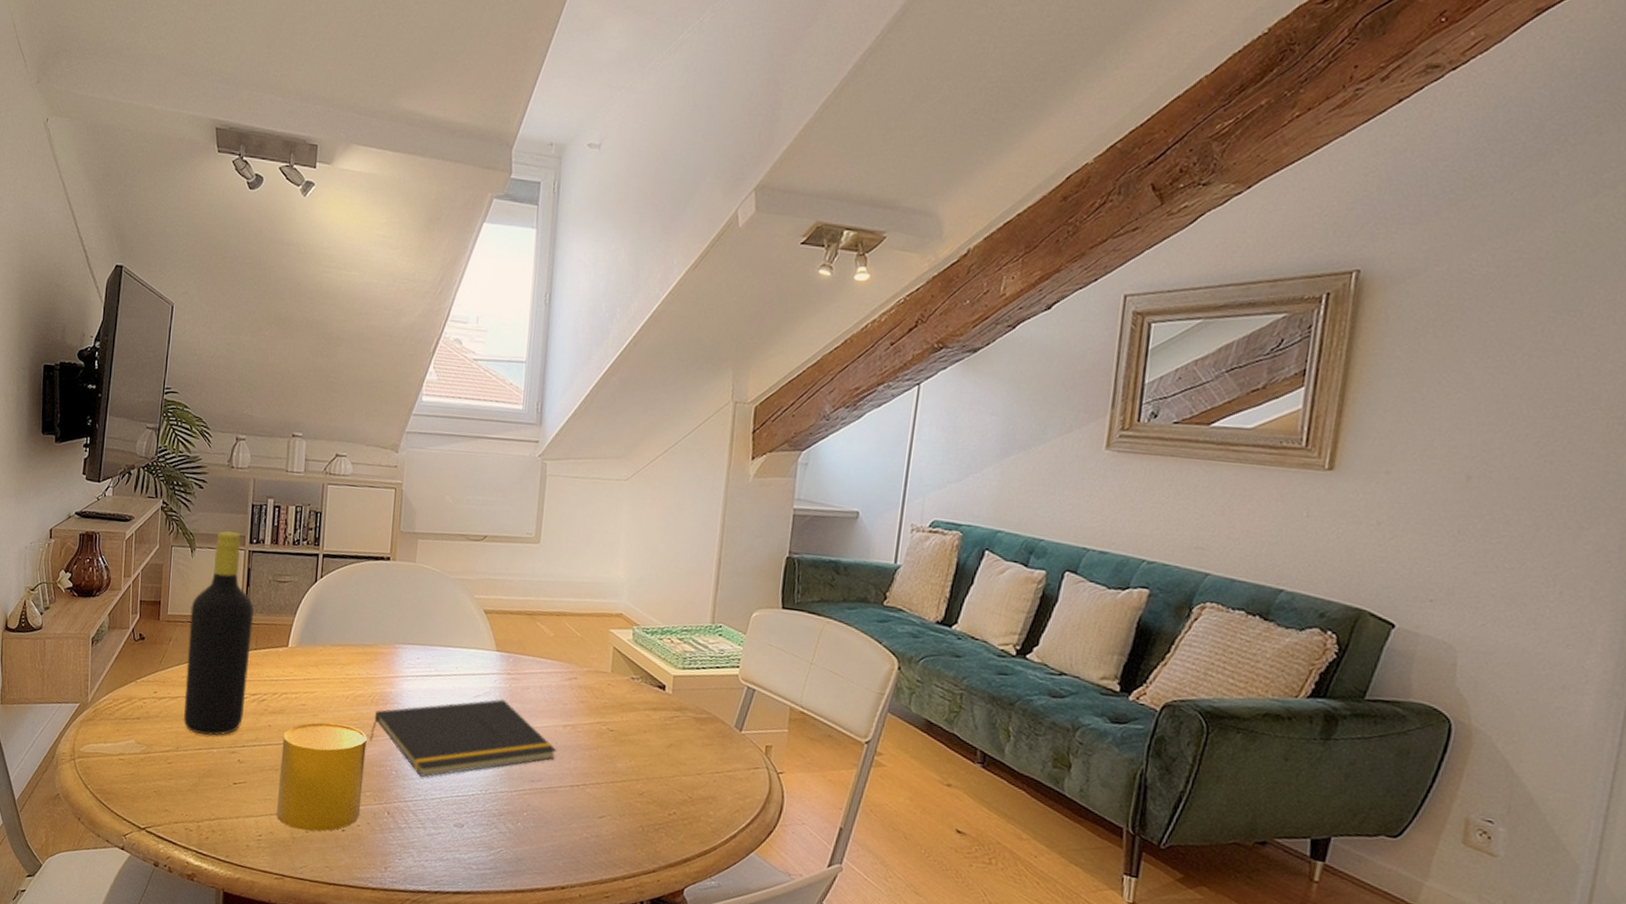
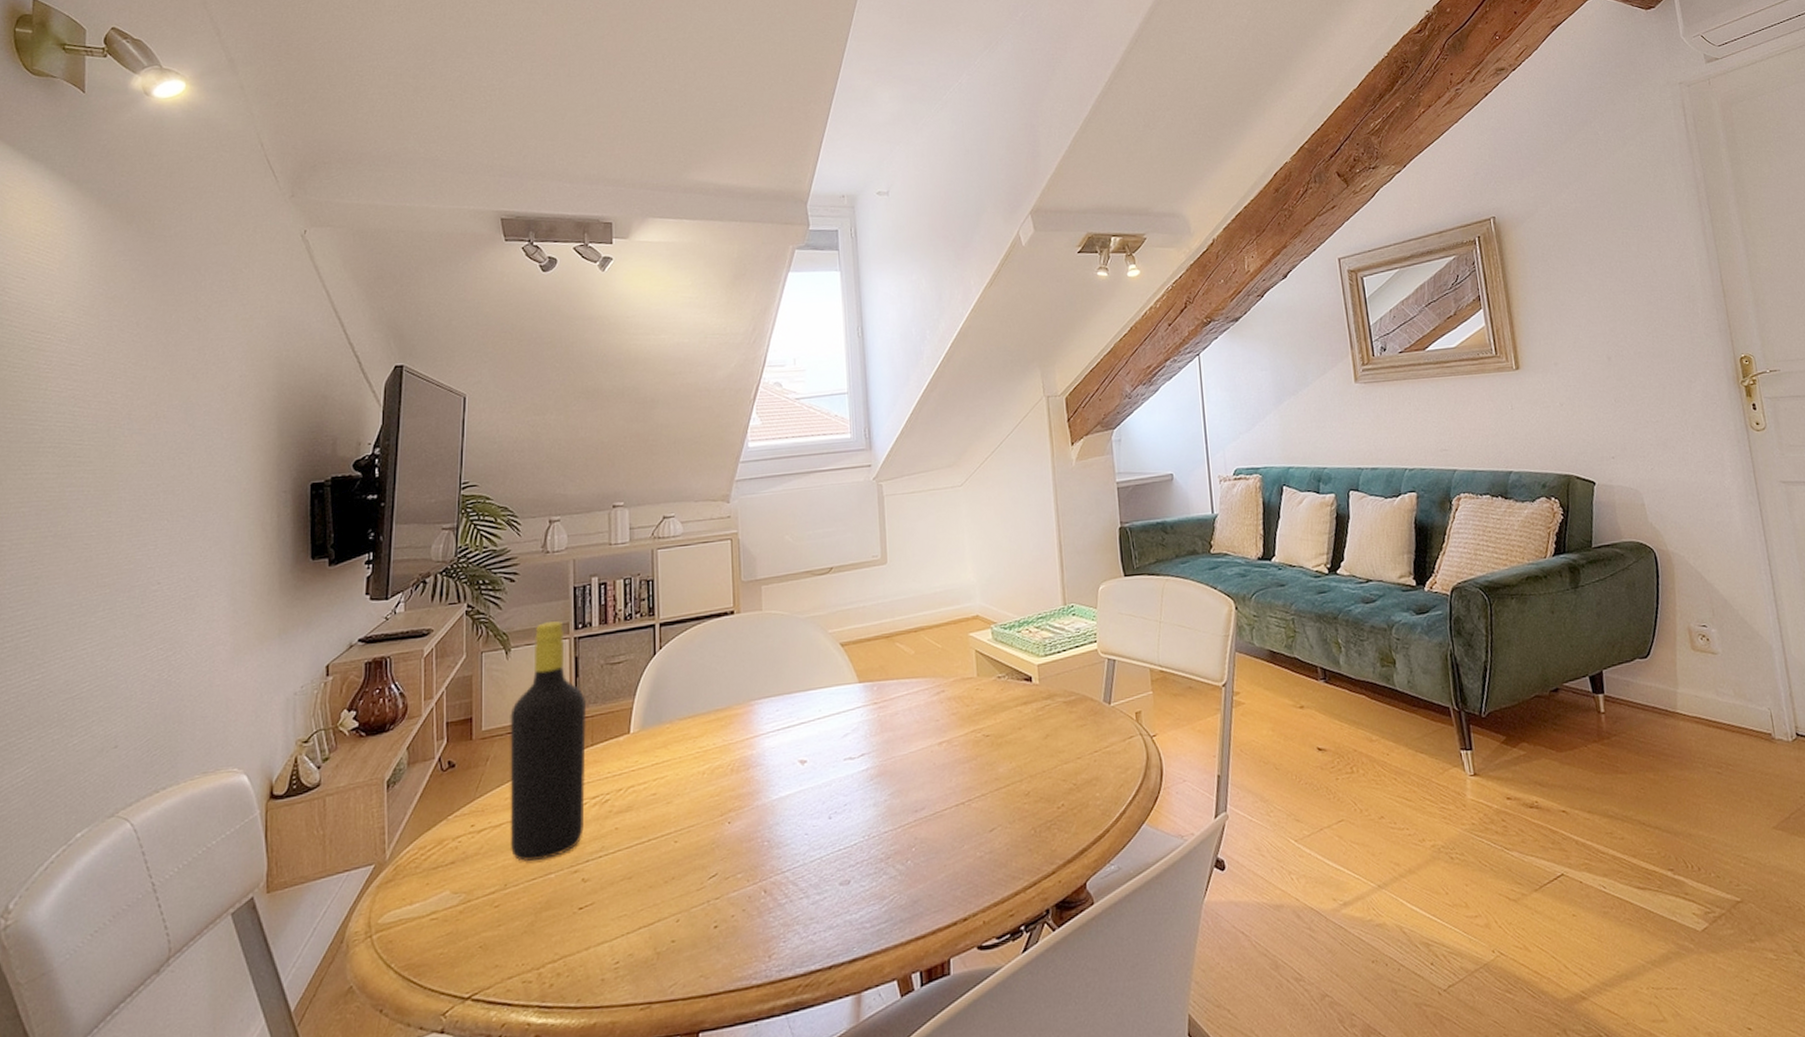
cup: present [277,722,367,832] -> none [634,804,733,942]
notepad: present [369,699,557,778] -> none [734,732,936,841]

